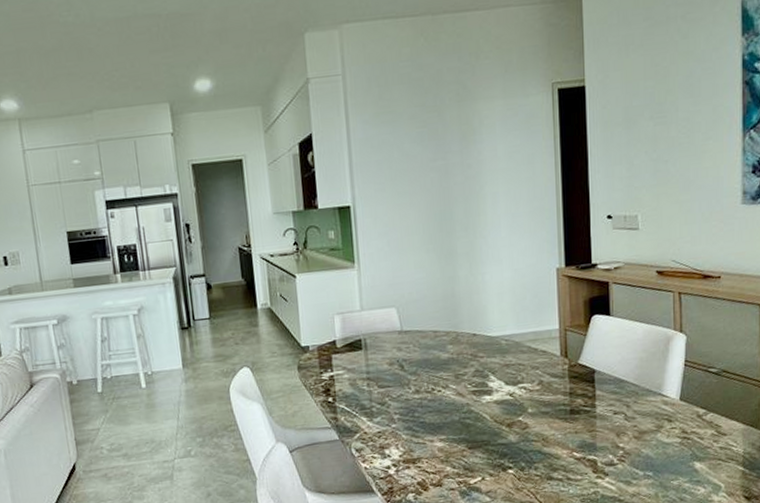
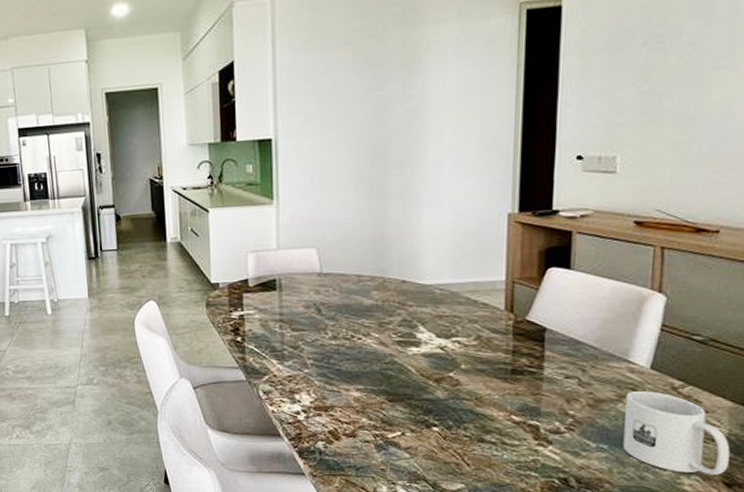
mug: none [662,420,746,491] -> present [623,390,731,475]

